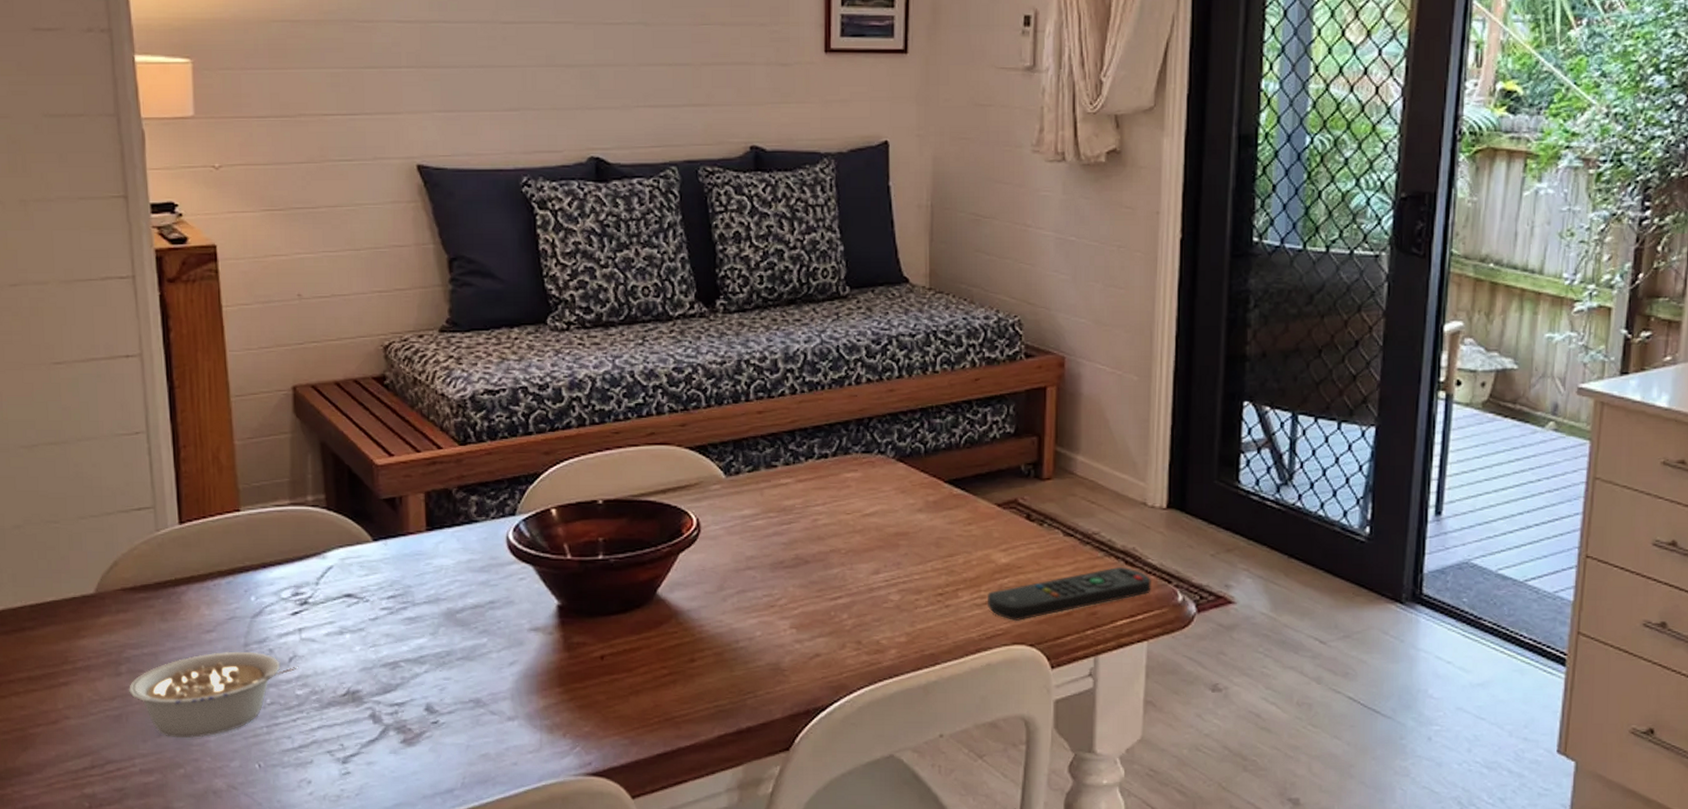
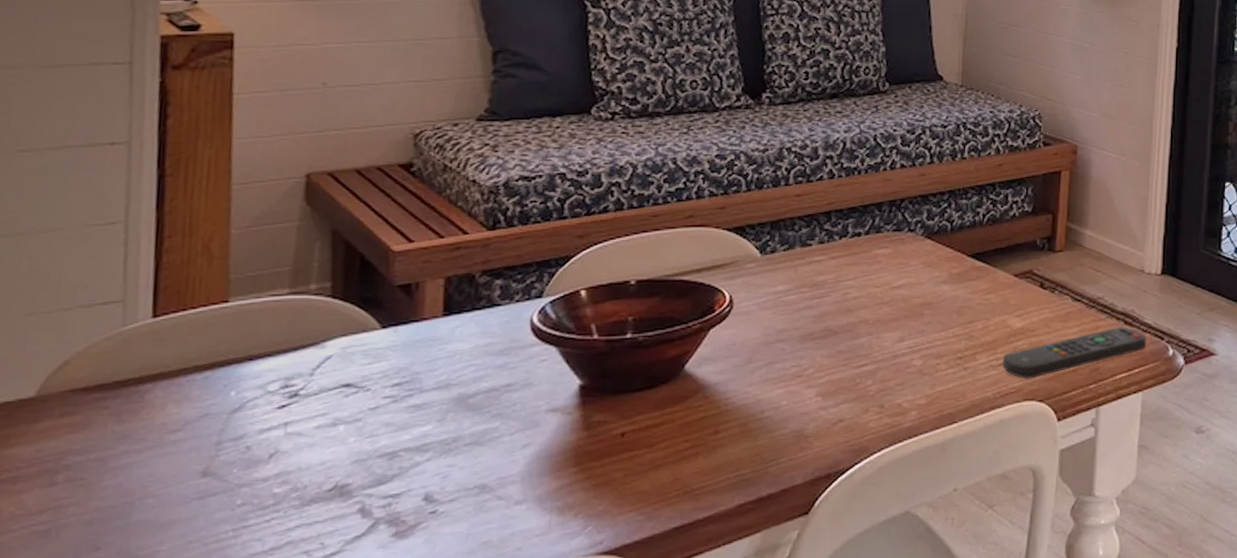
legume: present [129,651,299,738] -> none [64,450,280,551]

